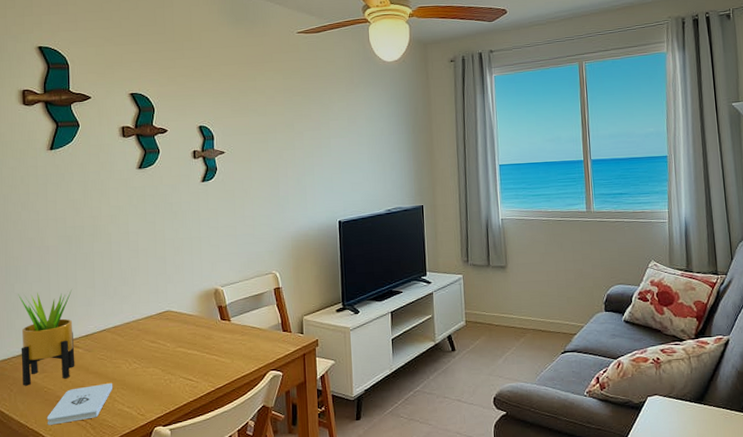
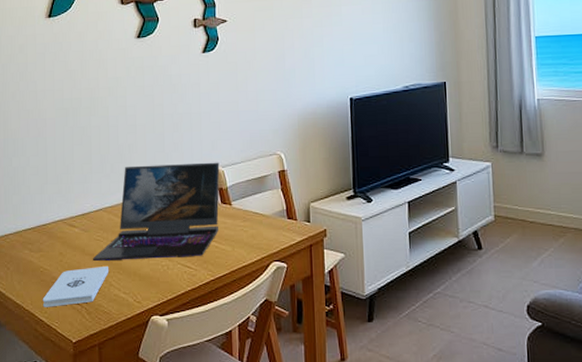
potted plant: present [18,289,75,386] -> none [16,165,71,265]
laptop: none [96,282,219,379] -> present [92,162,220,262]

